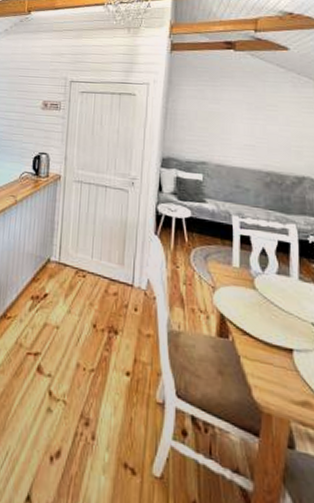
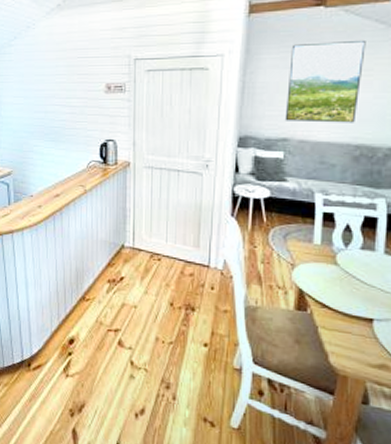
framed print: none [203,79,270,152] -> present [284,39,366,123]

